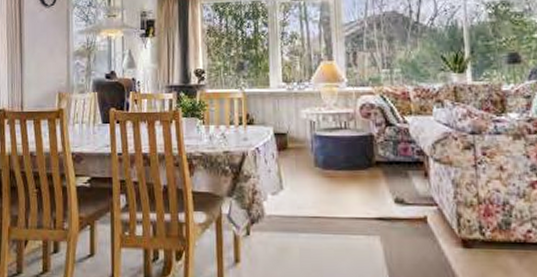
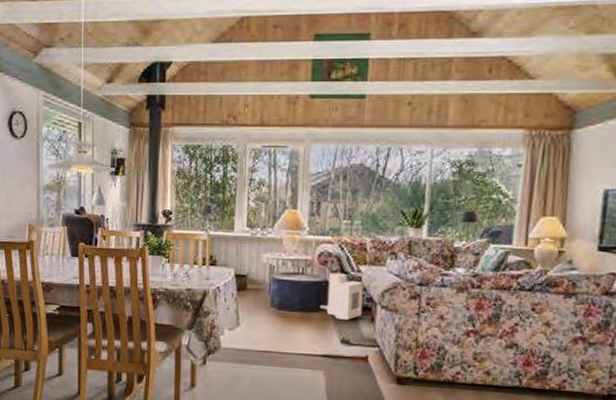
air purifier: none [367,125,414,176] -> present [319,272,364,320]

